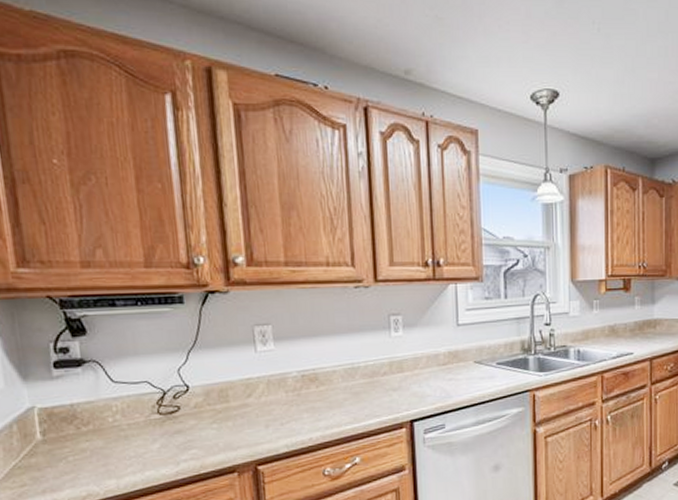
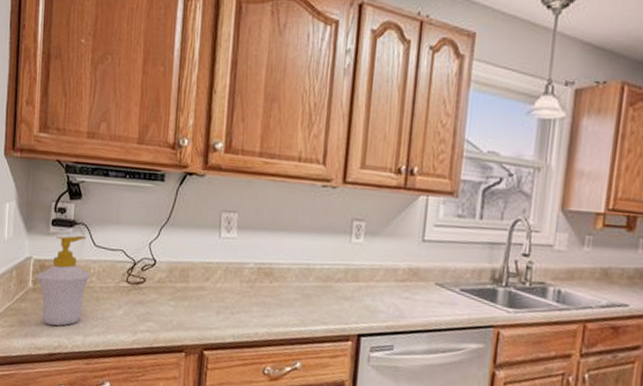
soap bottle: none [45,373,113,476] -> present [36,235,91,326]

